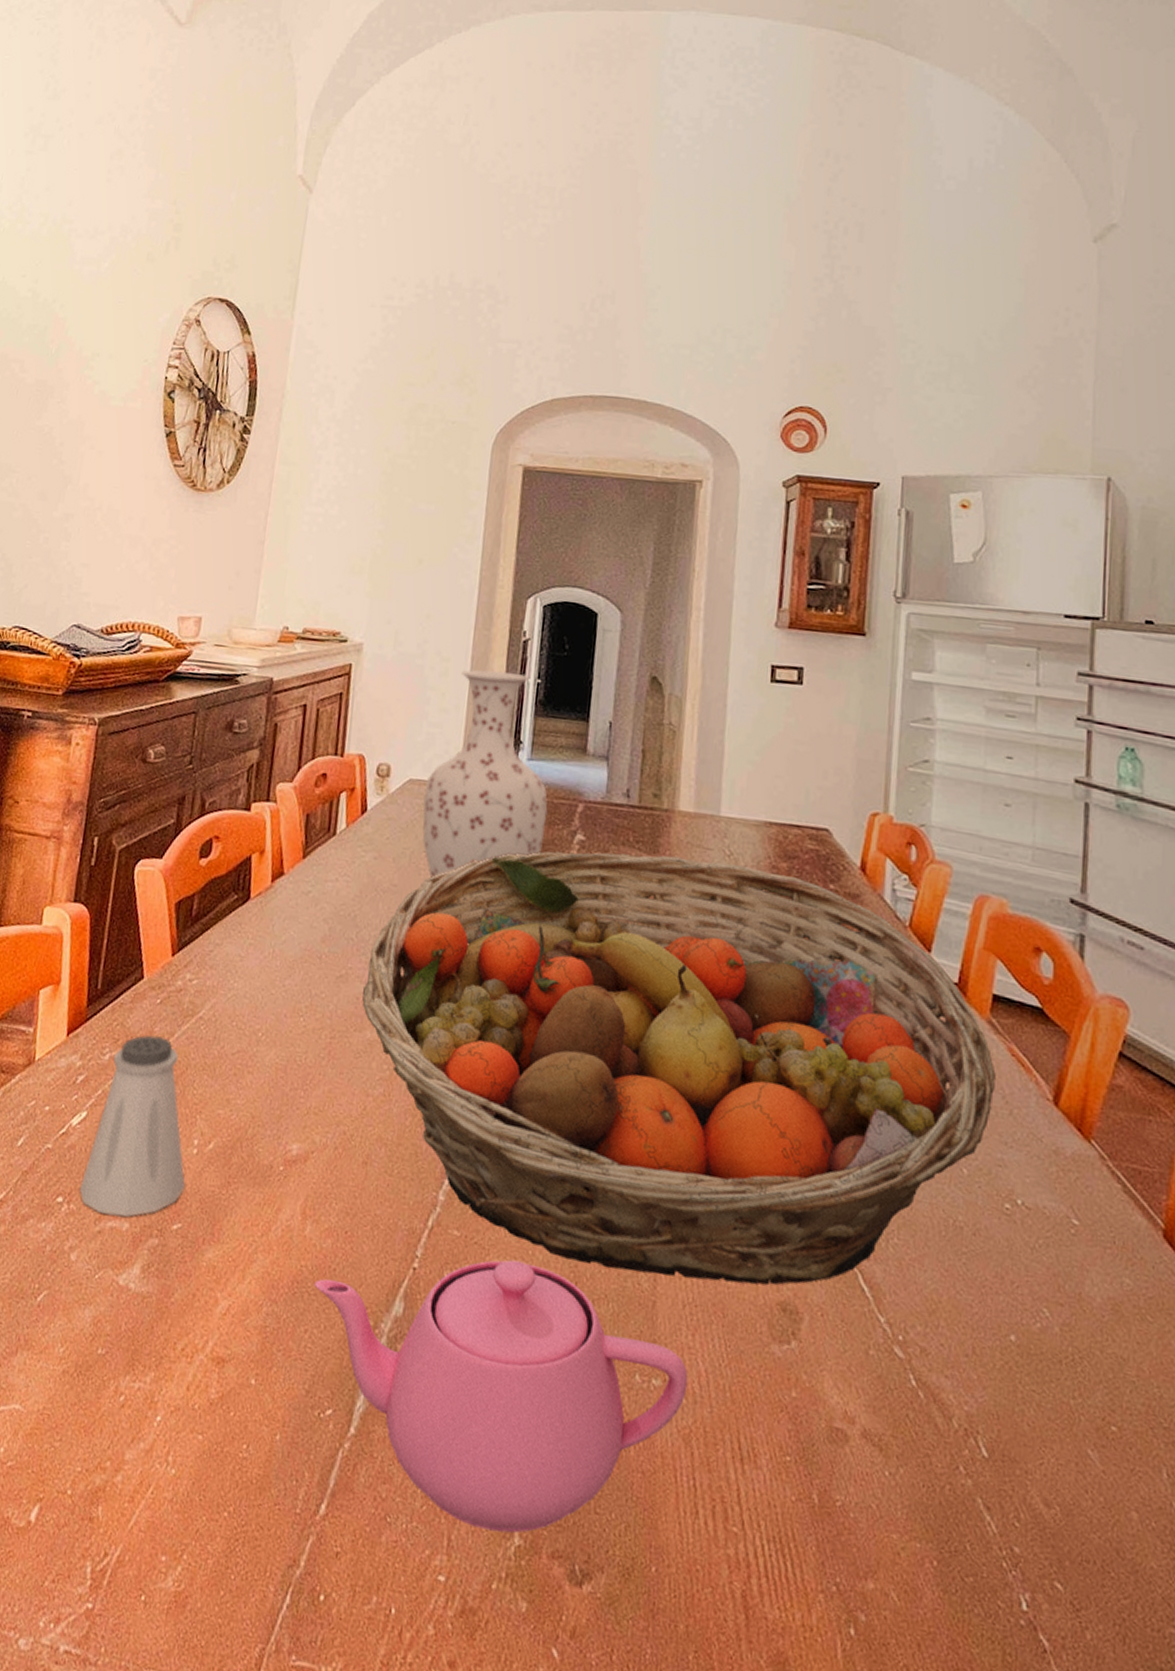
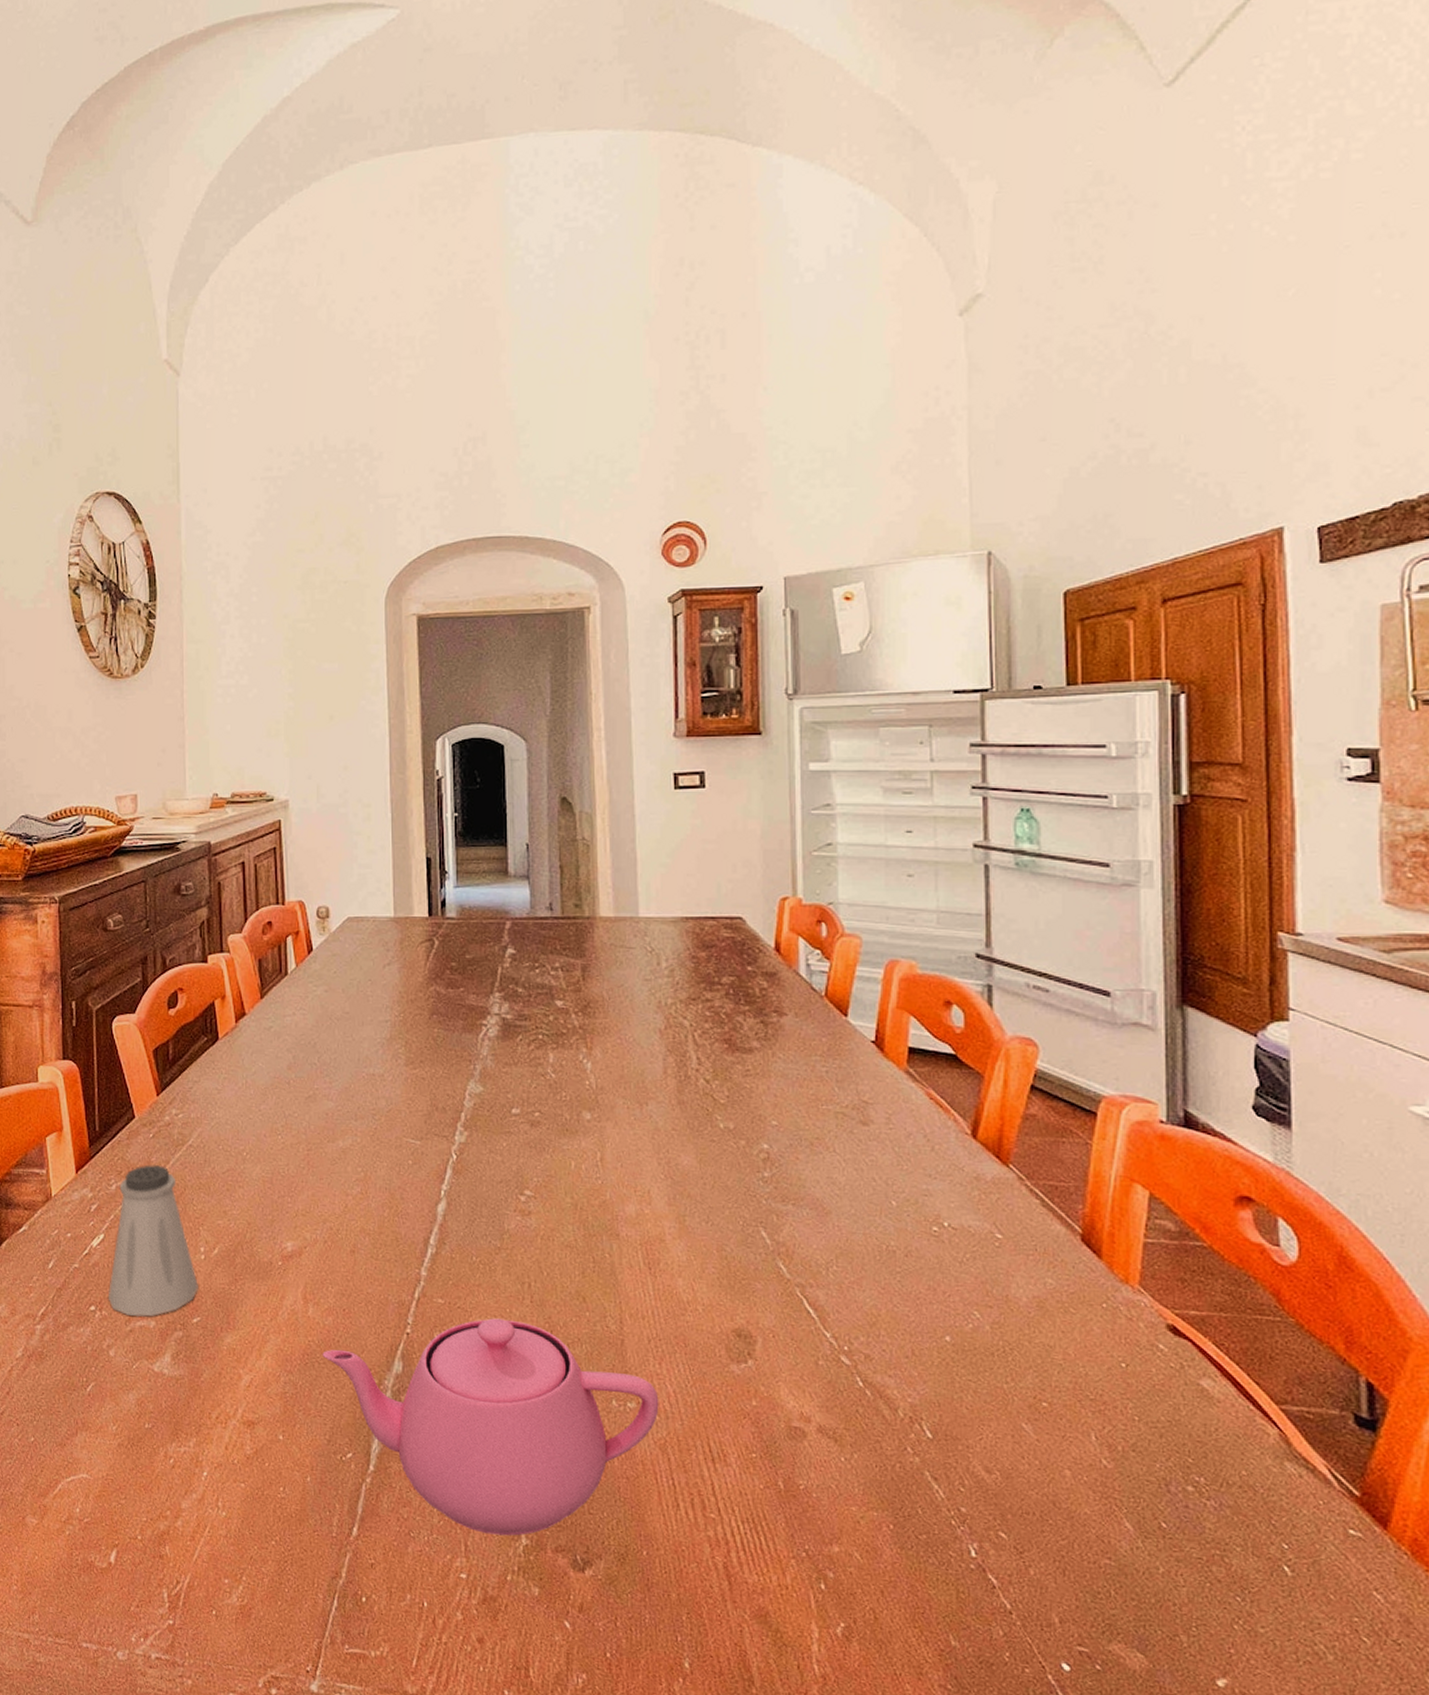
fruit basket: present [362,851,996,1286] -> none [331,958,916,1318]
vase: present [422,669,548,878] -> none [363,811,478,1003]

